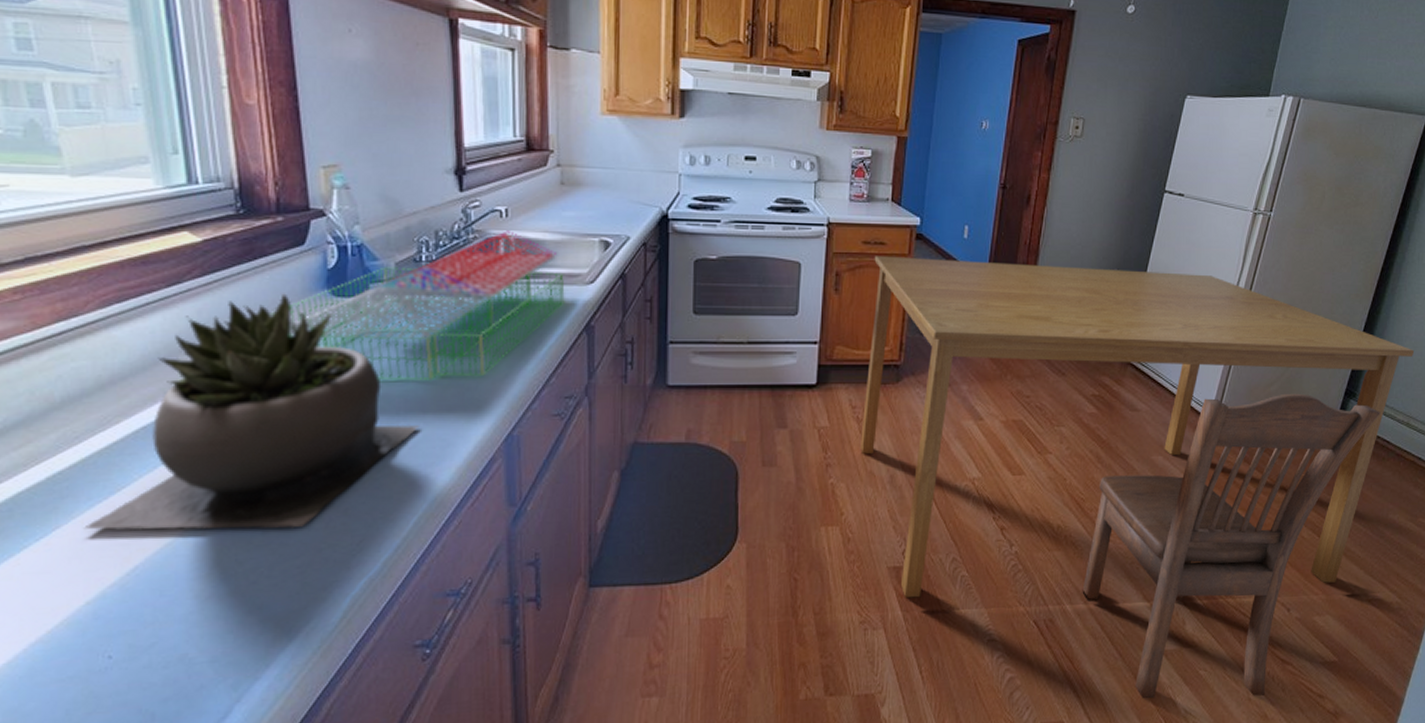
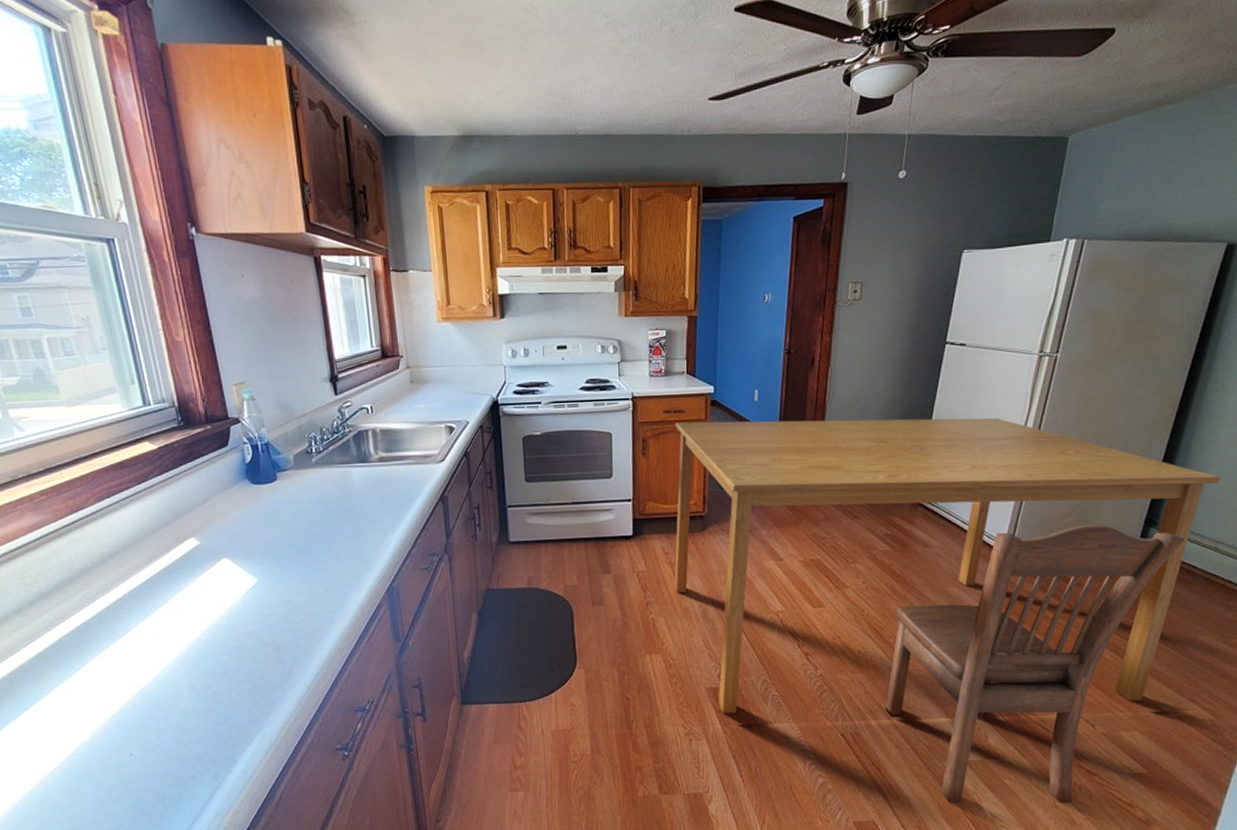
succulent plant: present [84,293,419,530] -> none [104,484,323,664]
dish rack: present [270,230,565,381] -> none [210,423,423,547]

